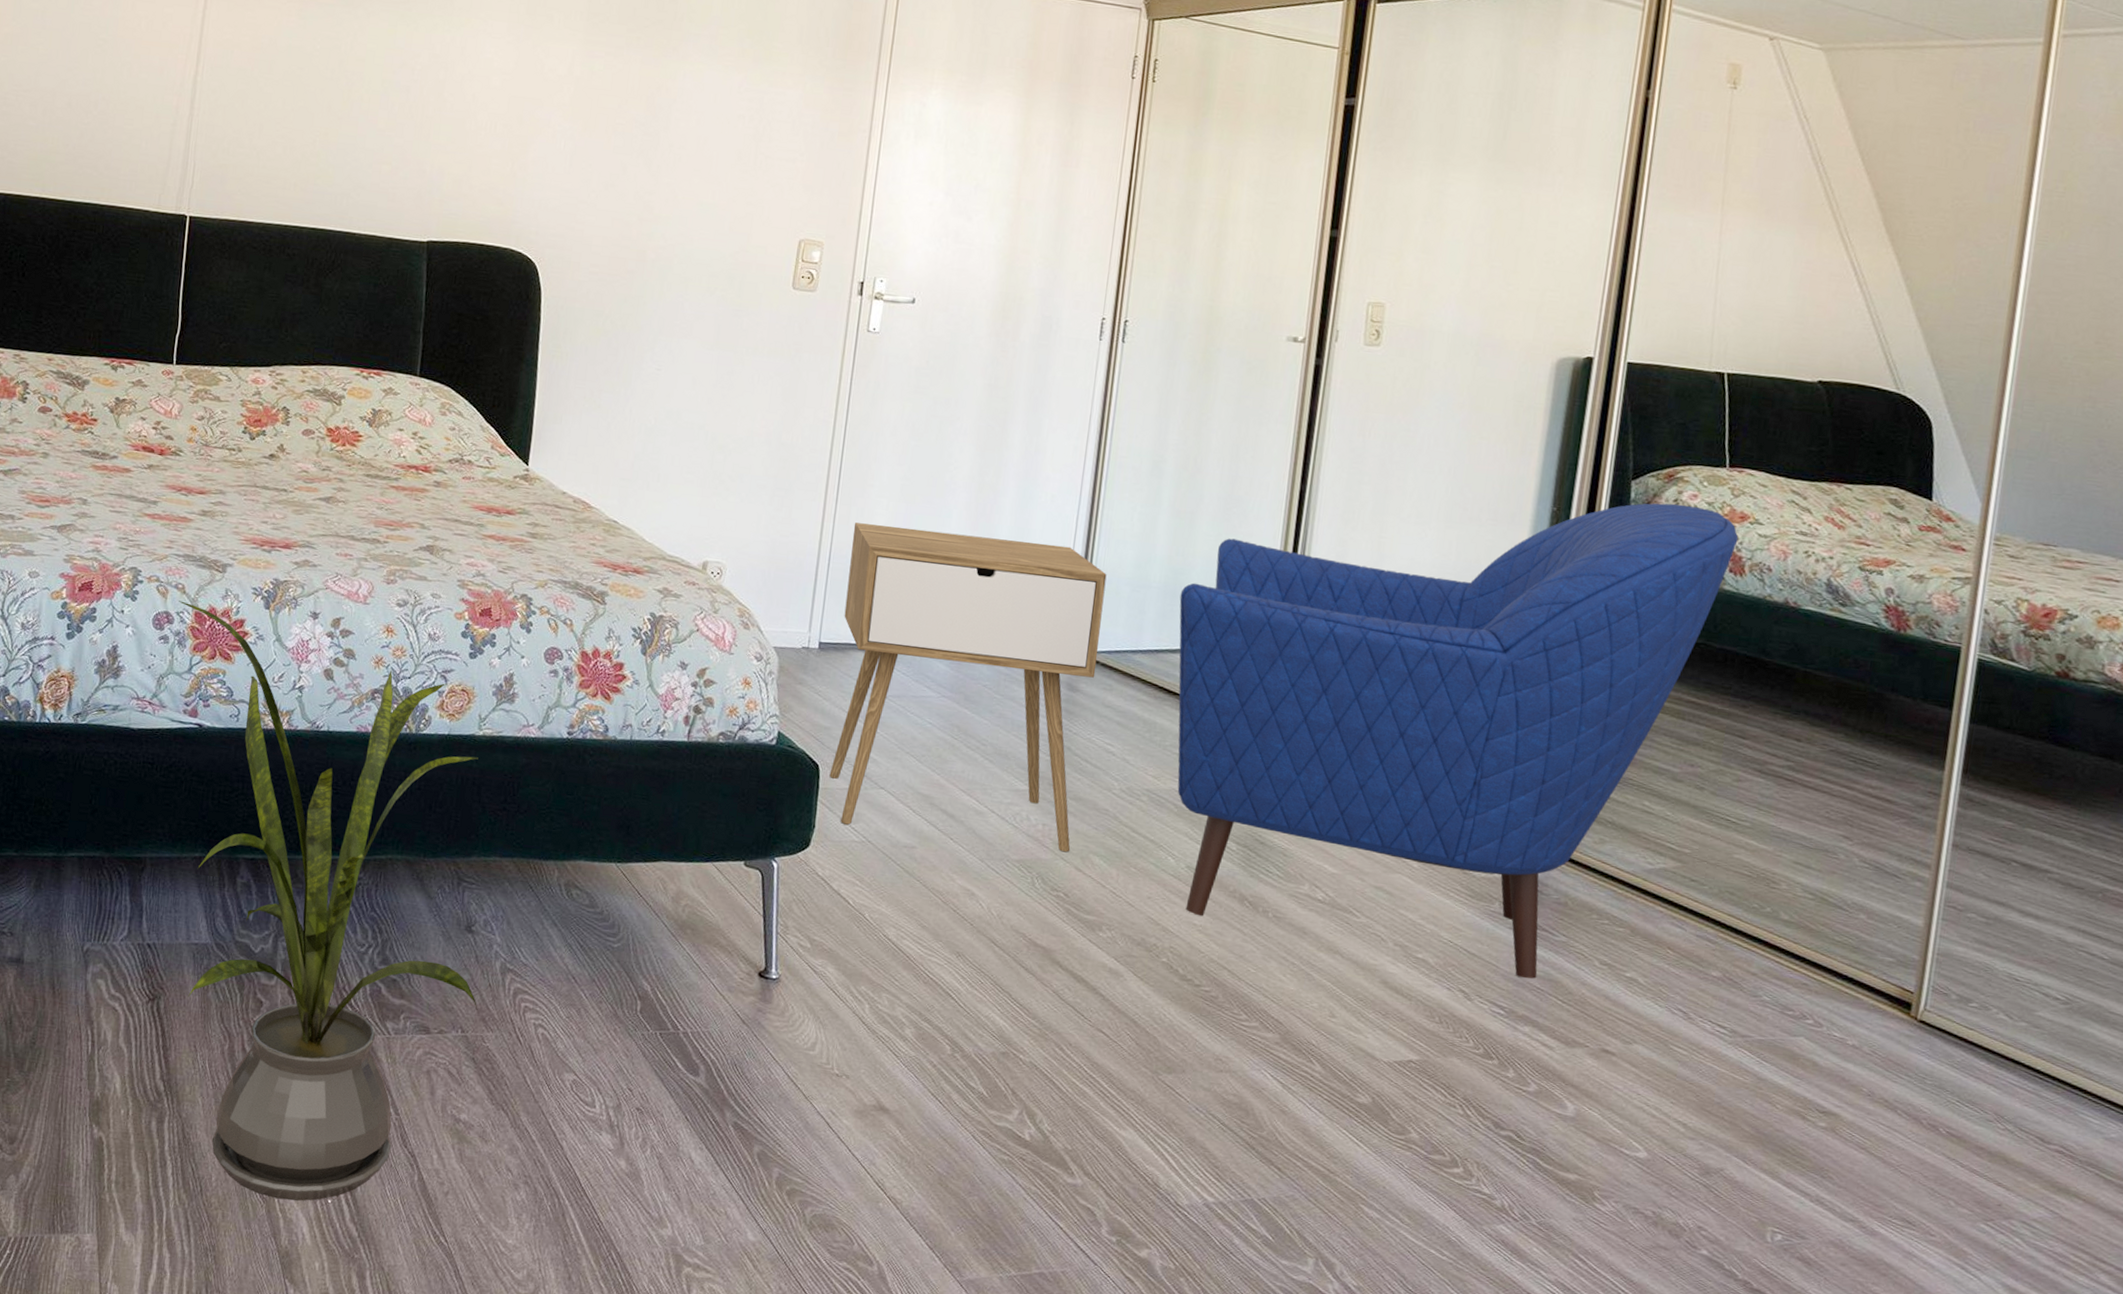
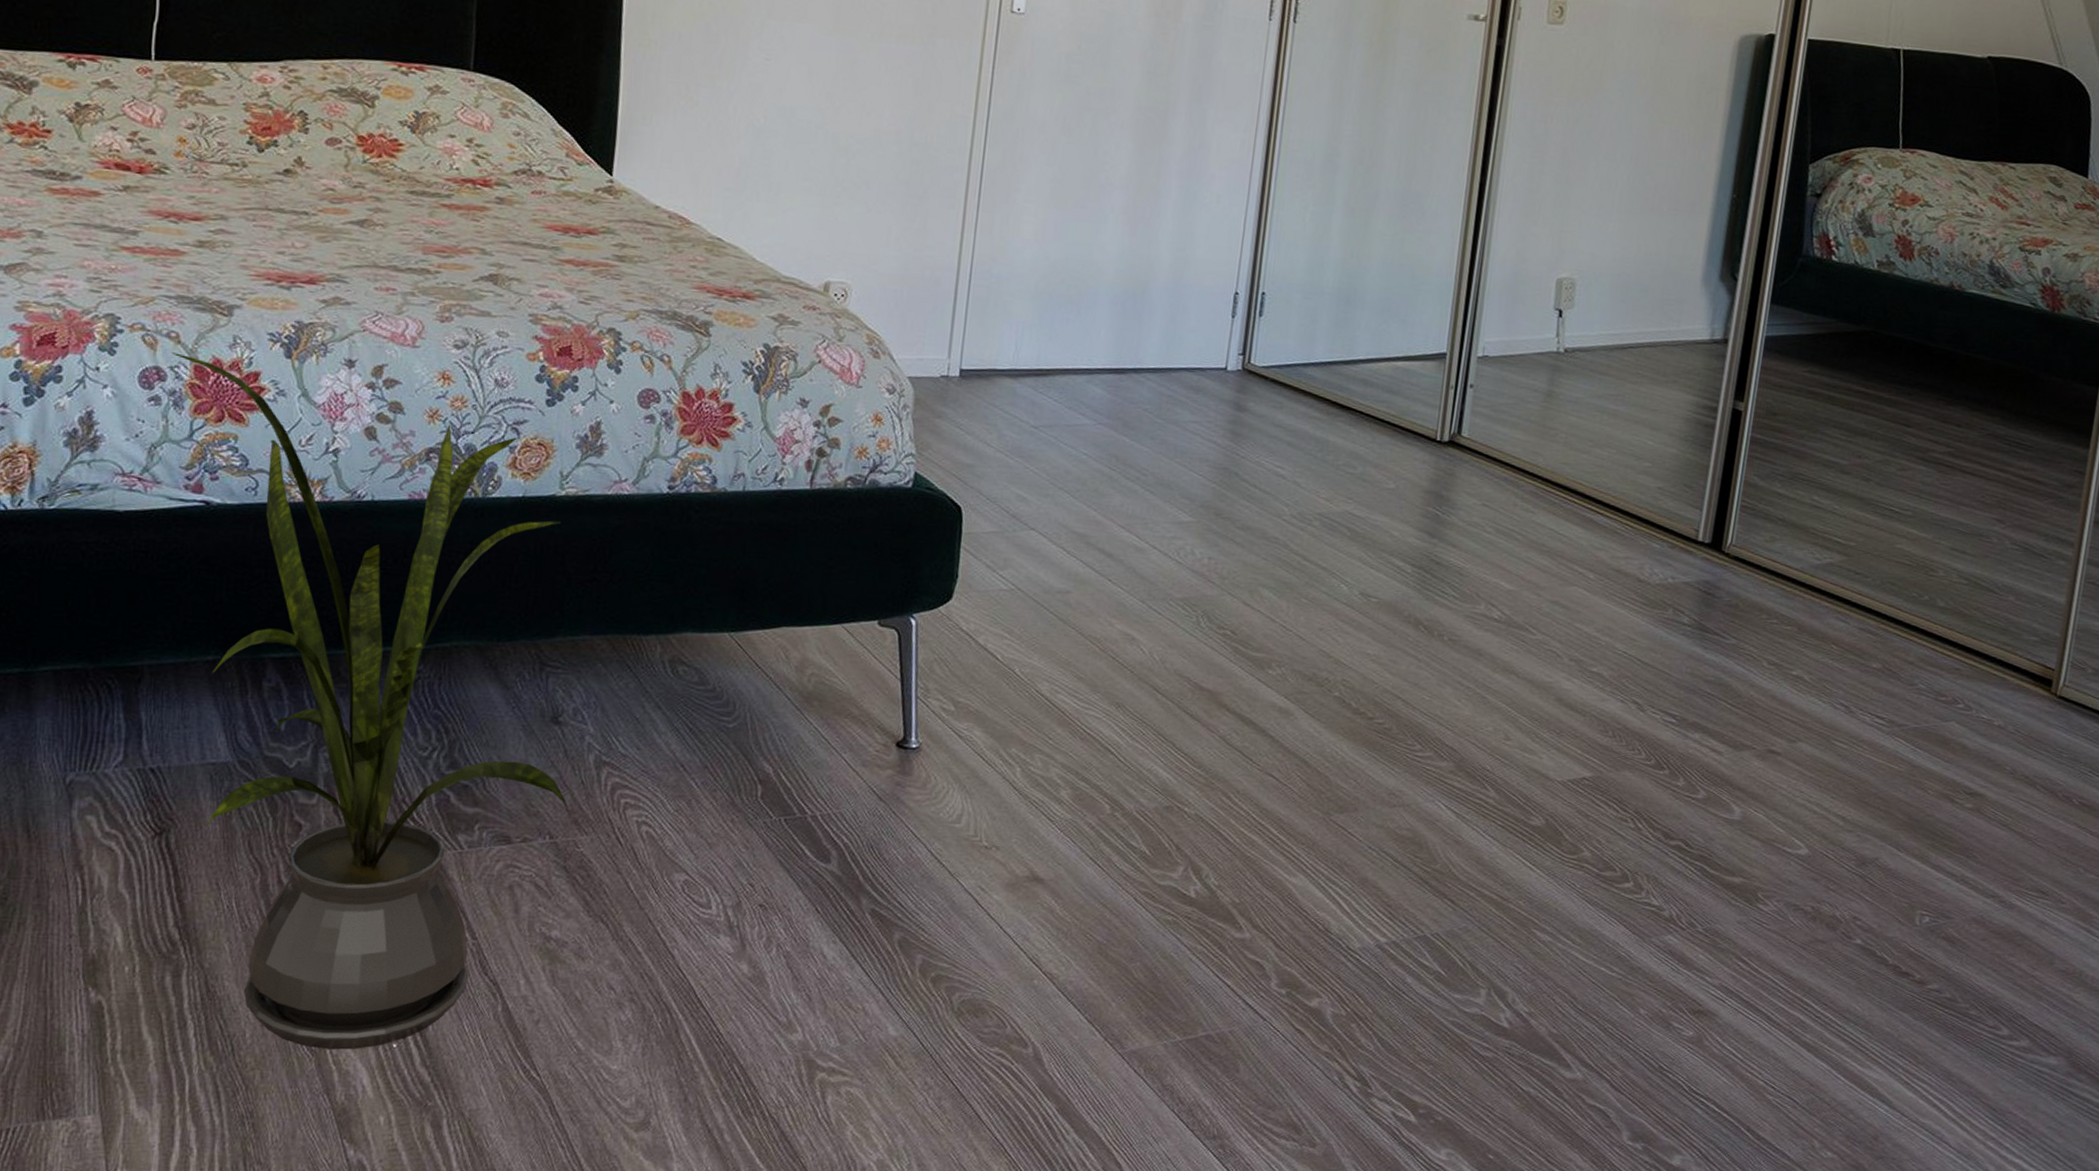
nightstand: present [829,522,1107,853] -> none [973,232,1277,587]
armchair: present [1177,503,1739,979] -> none [1351,187,1909,684]

